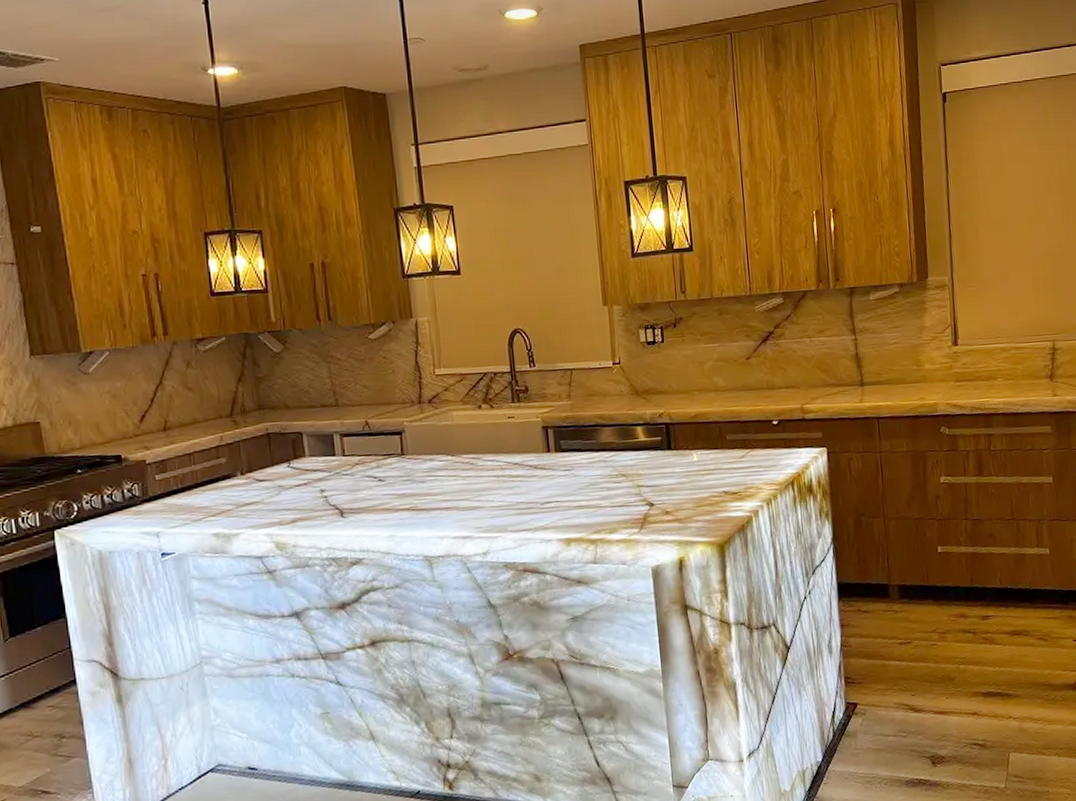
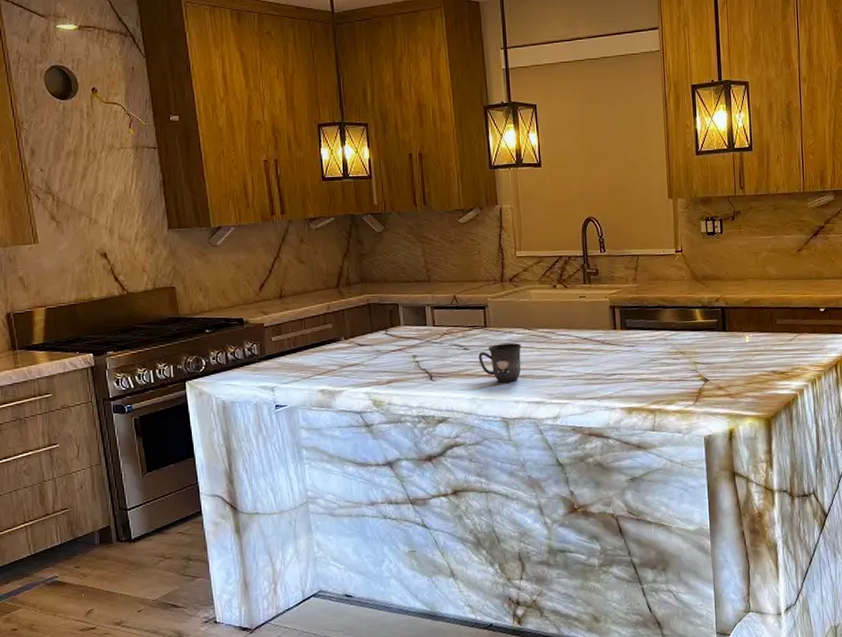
mug: none [395,471,445,517] -> present [478,343,522,383]

